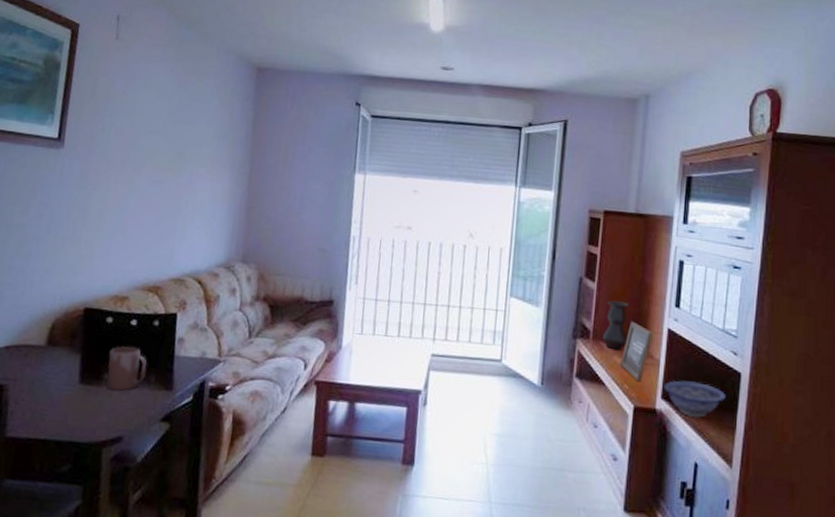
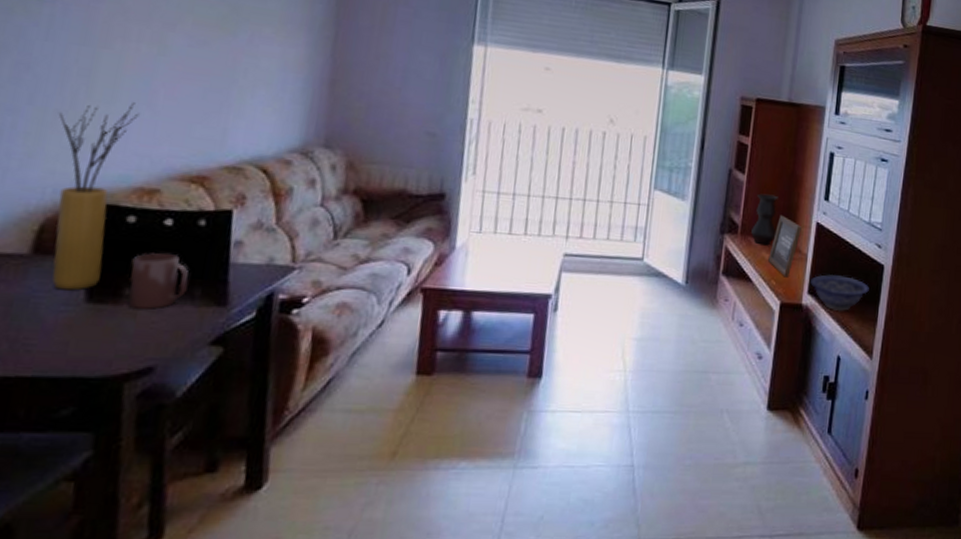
vase: none [58,230,116,374] -> present [52,102,139,291]

